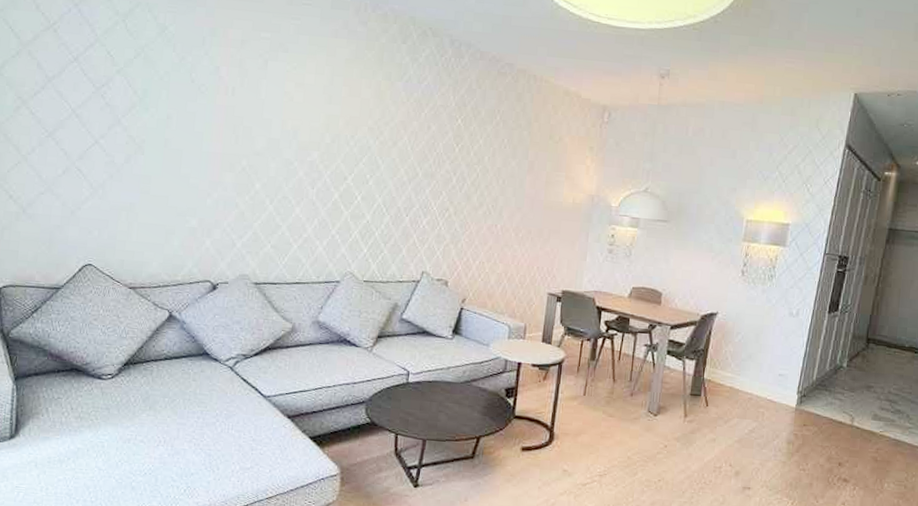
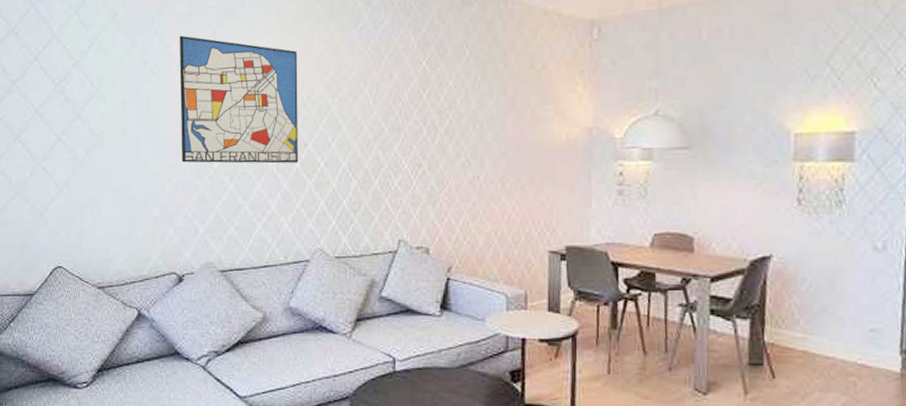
wall art: none [223,60,344,194] -> present [179,35,299,164]

